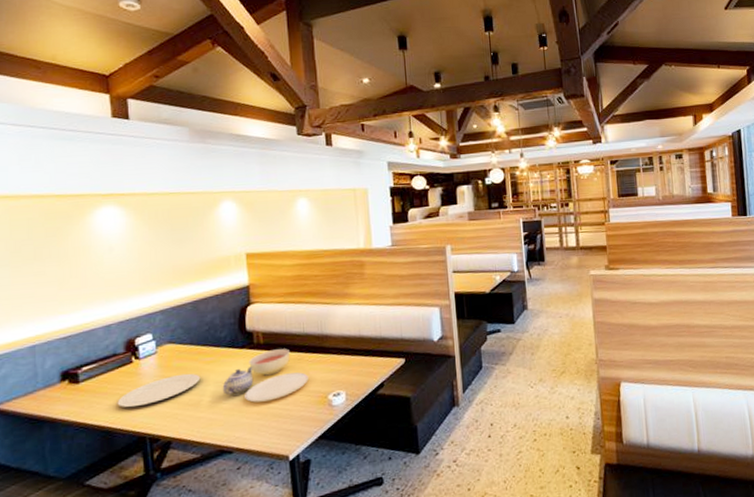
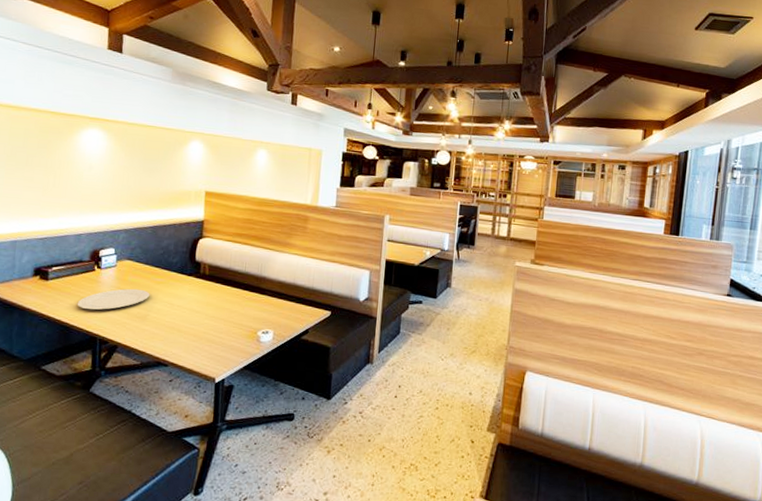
teapot: present [222,367,254,396] -> none [167,292,196,317]
plate: present [245,372,308,403] -> none [185,305,243,327]
bowl: present [249,348,290,376] -> none [193,282,230,305]

